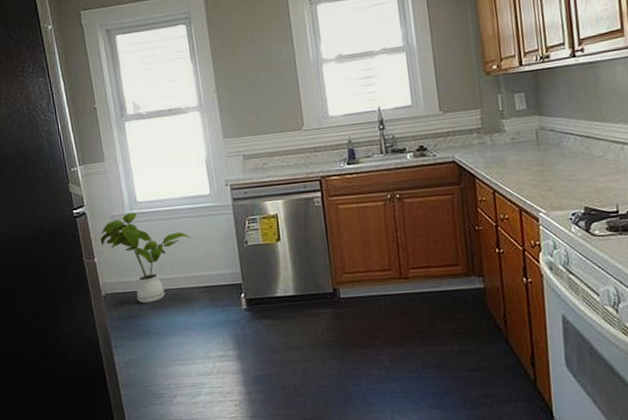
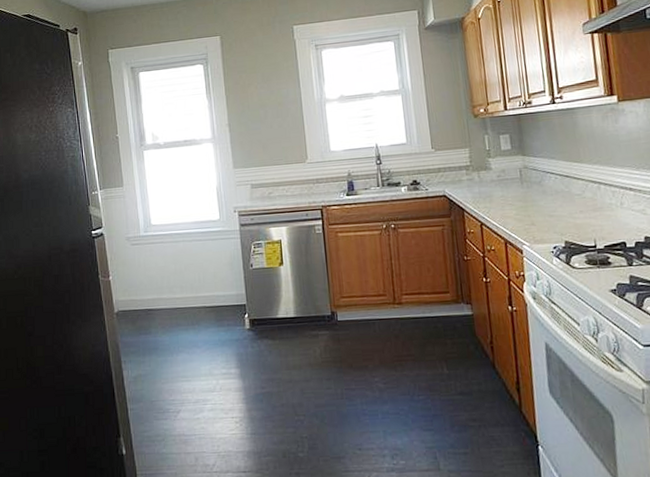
house plant: present [100,212,191,304] -> none [115,235,201,321]

